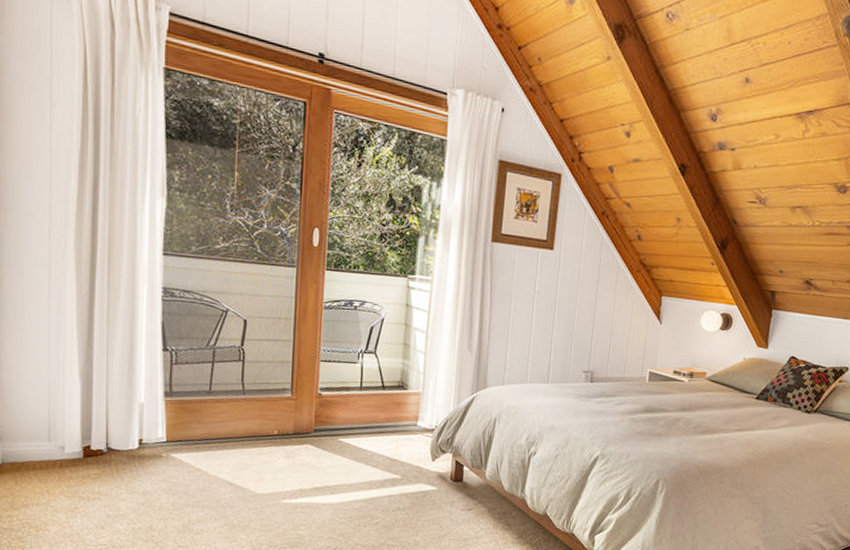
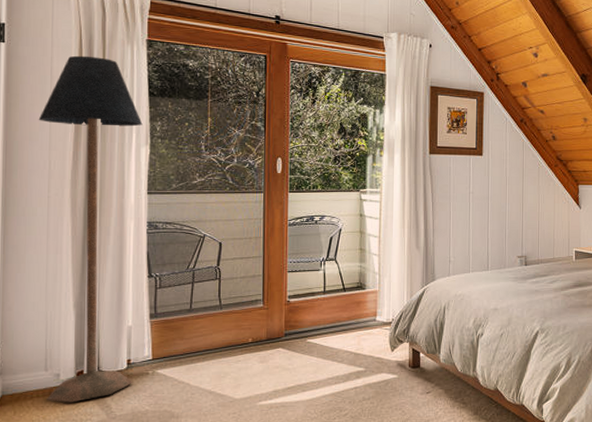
floor lamp: none [36,78,158,479] -> present [38,55,143,403]

